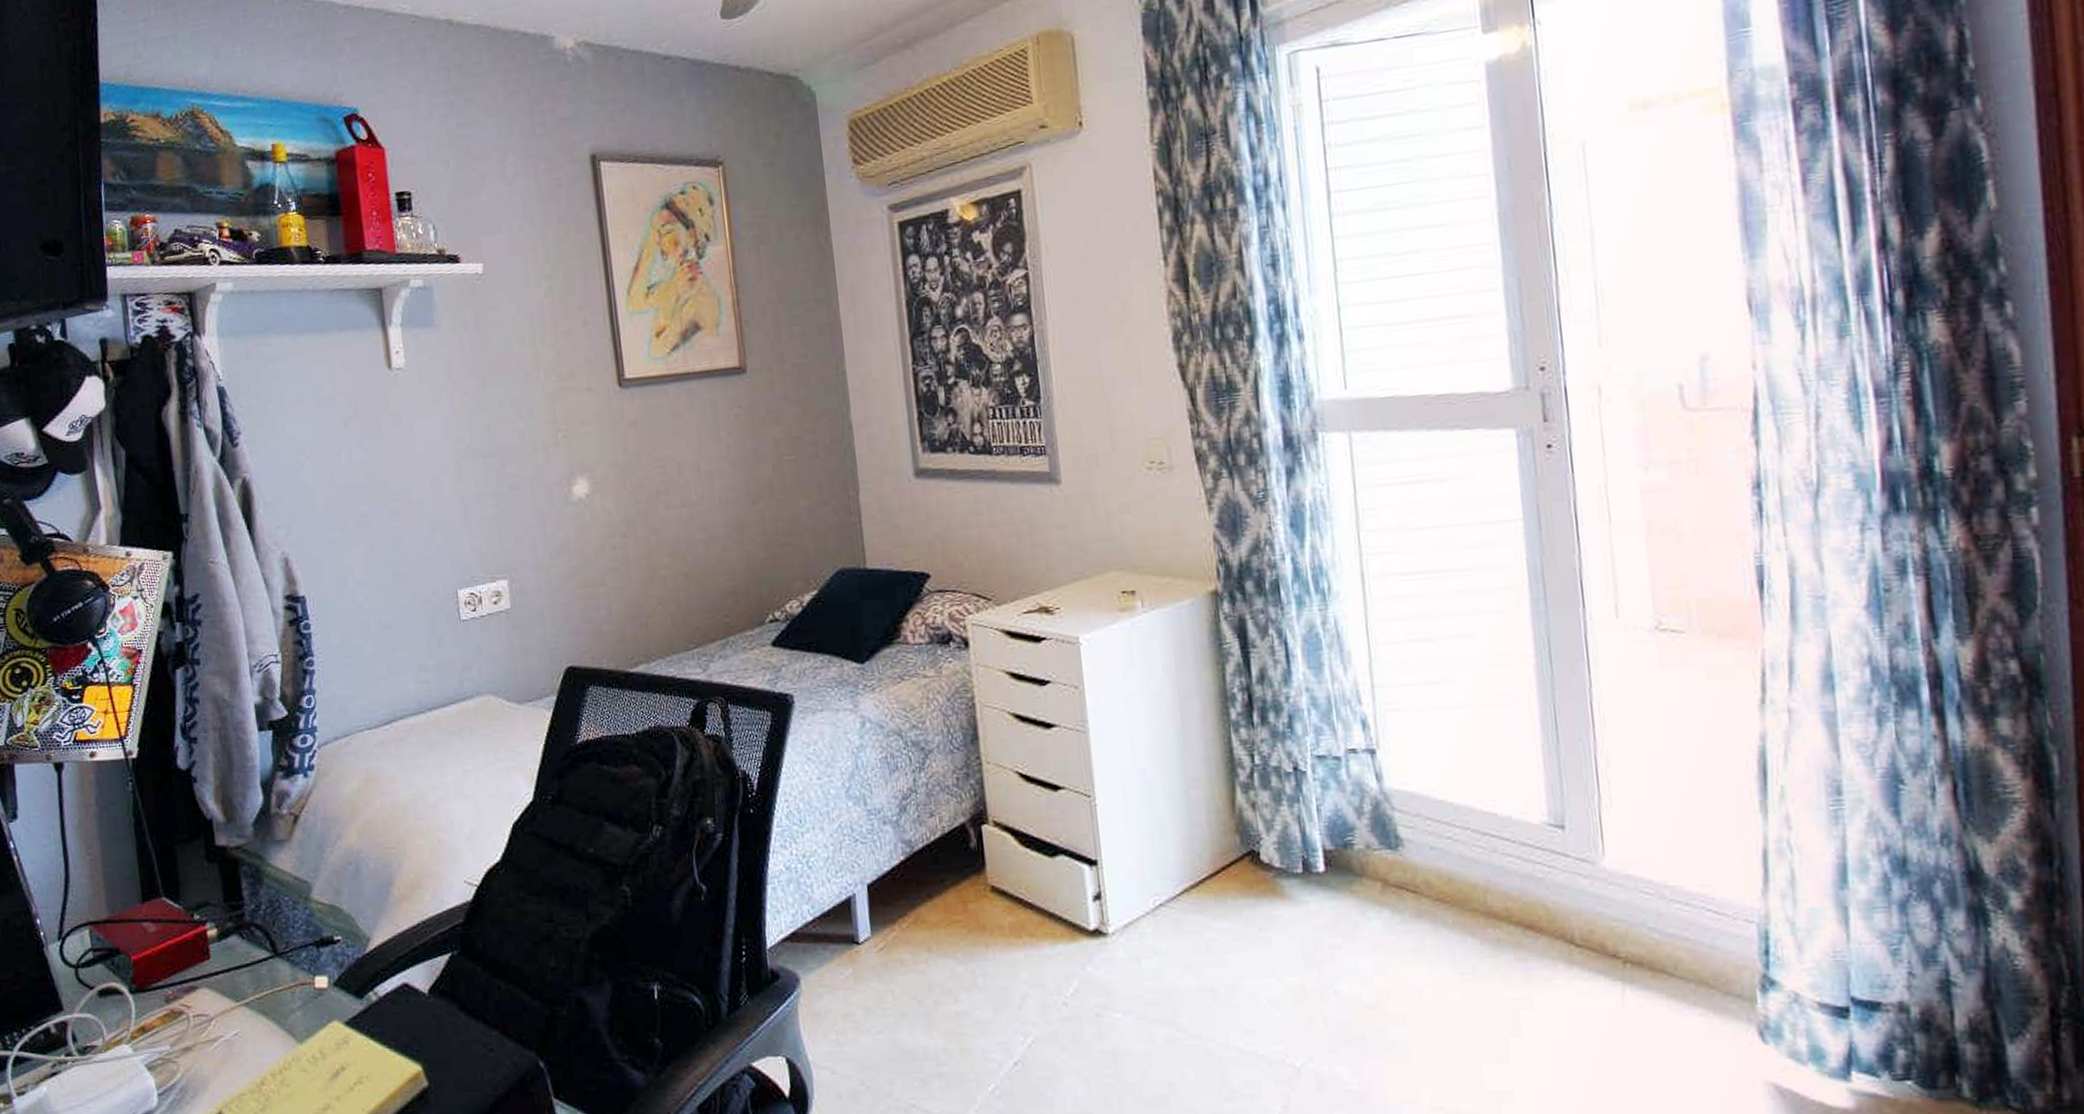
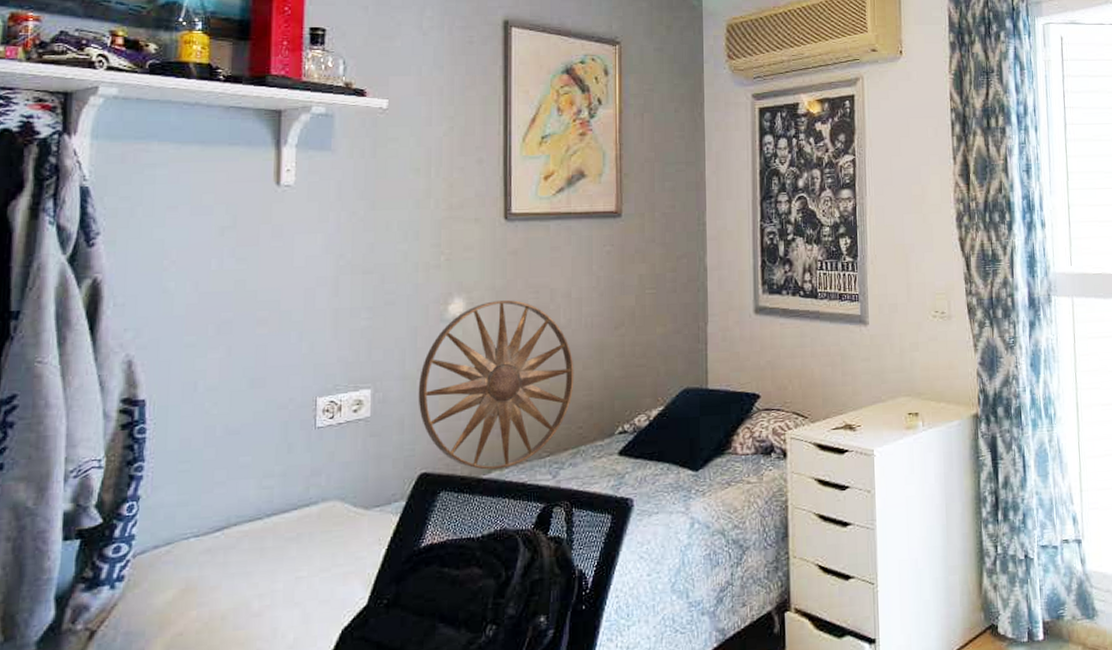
wall art: none [553,477,715,663] -> present [418,300,574,470]

